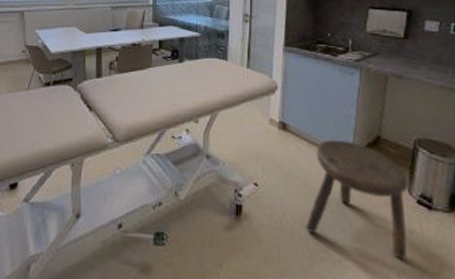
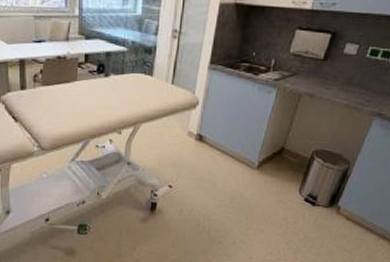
stool: present [306,139,408,260] -> none [209,150,301,242]

